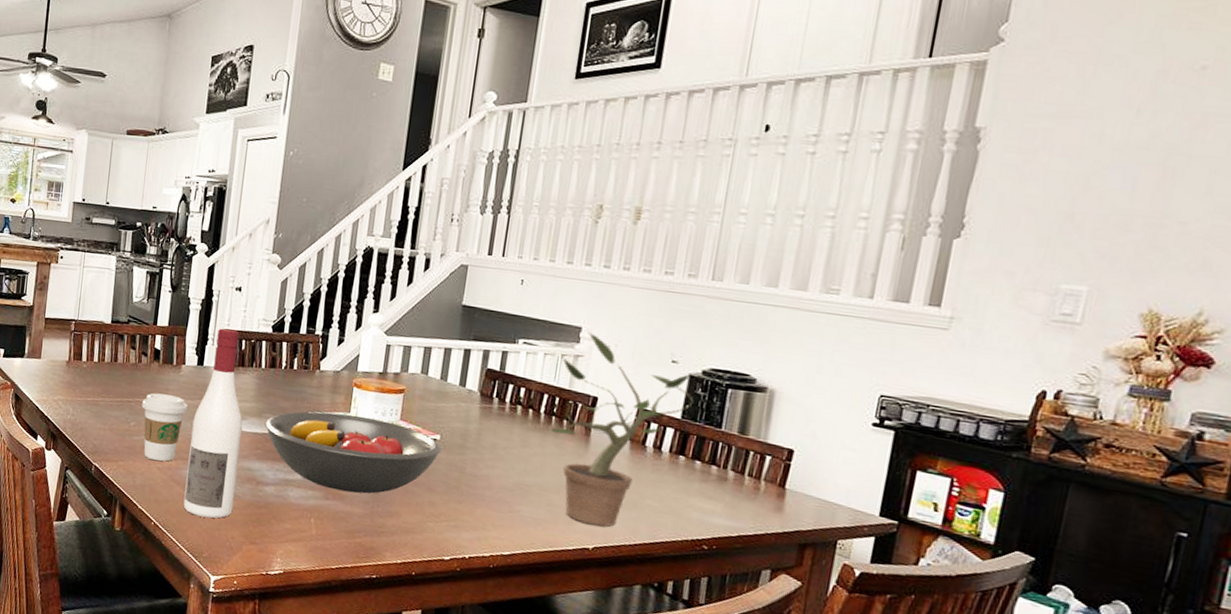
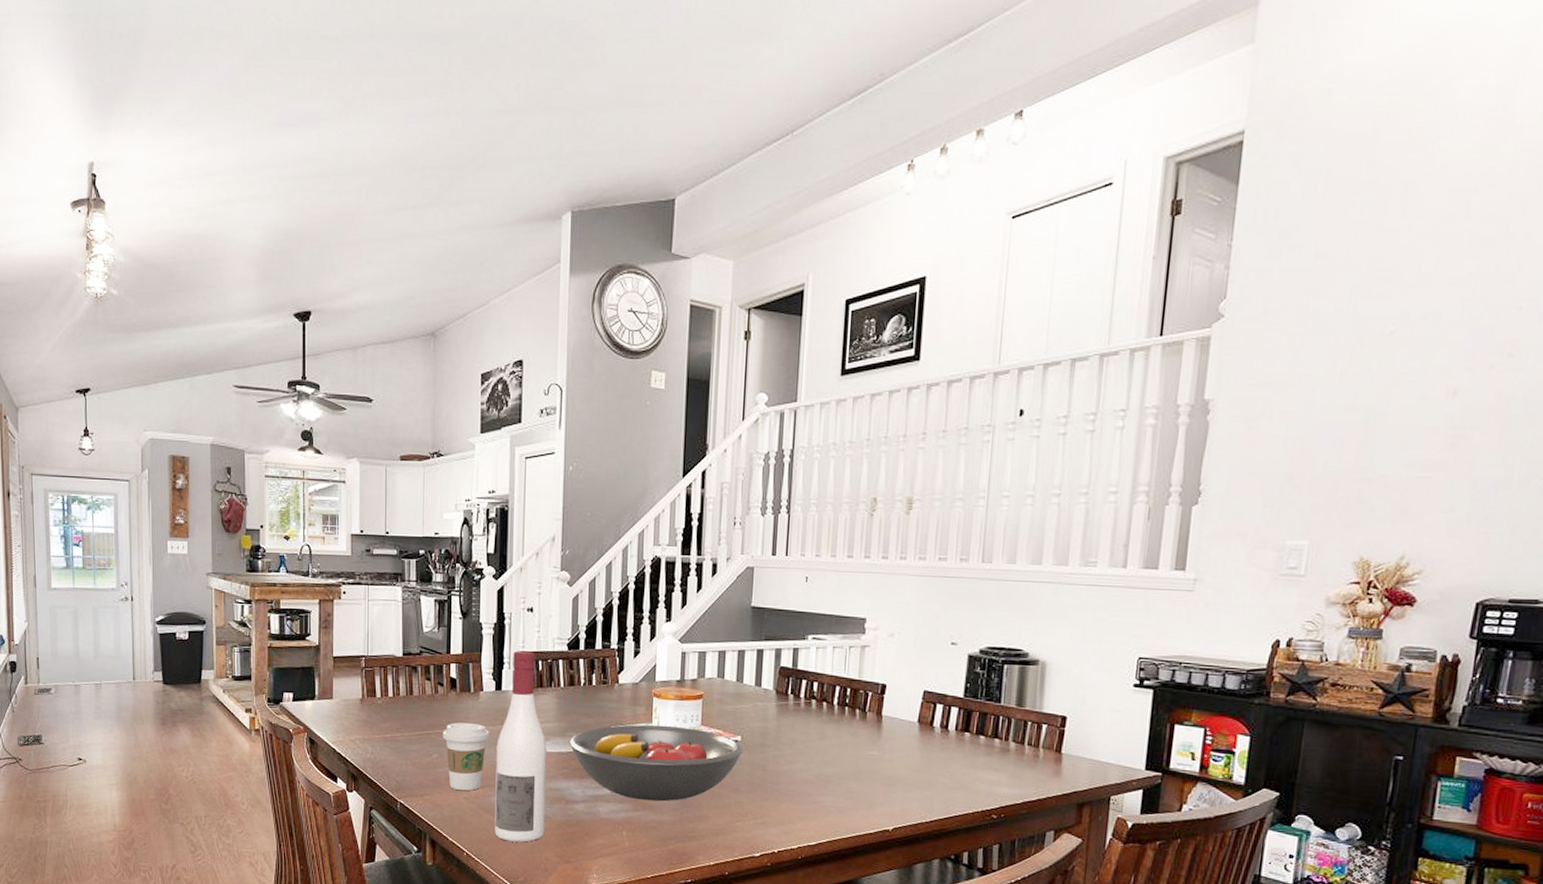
potted plant: present [550,331,694,527] -> none [844,622,974,808]

